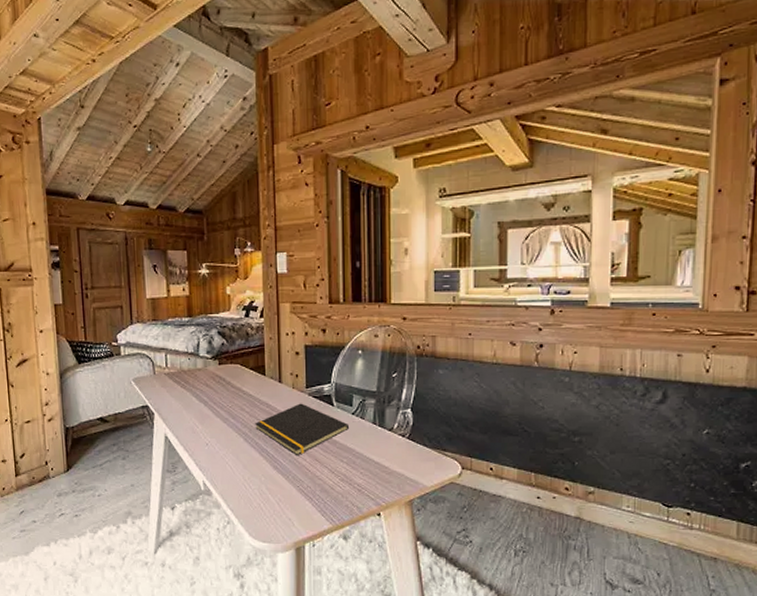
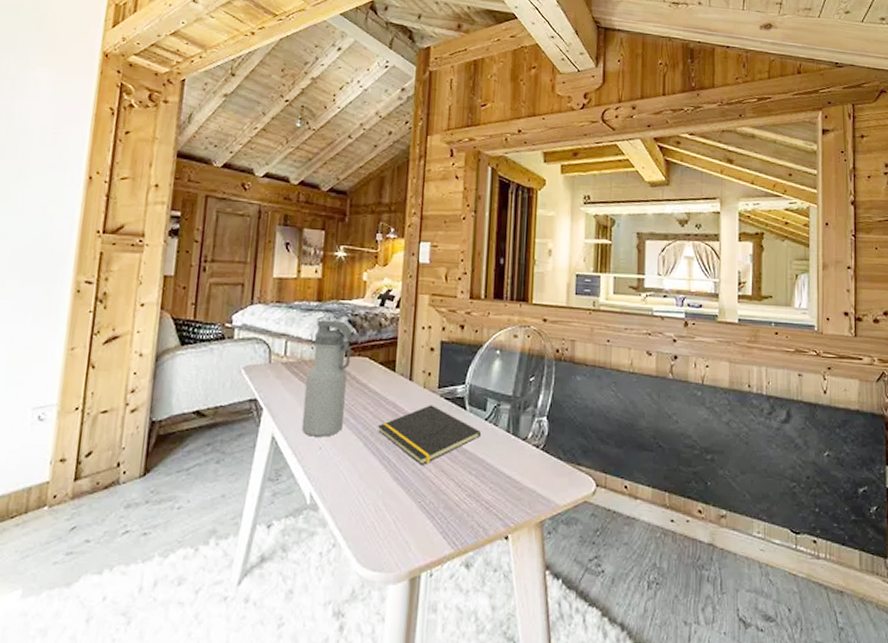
water bottle: none [187,333,224,435] -> present [301,320,353,437]

